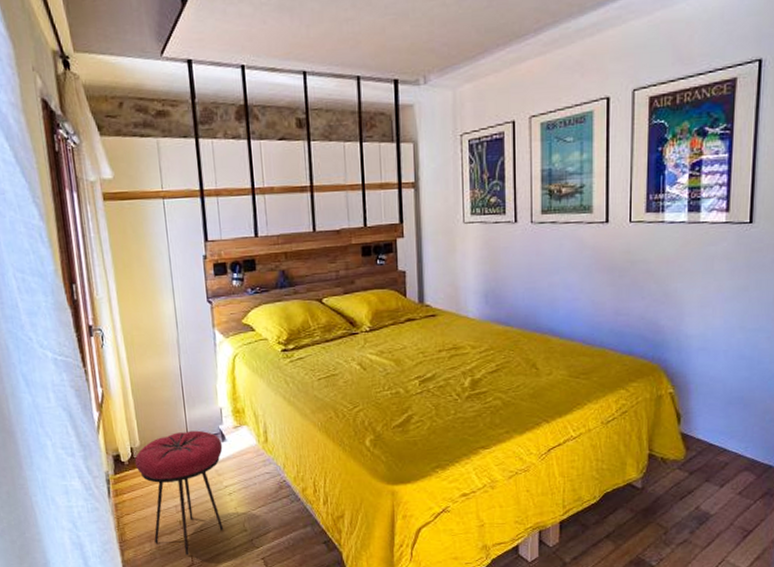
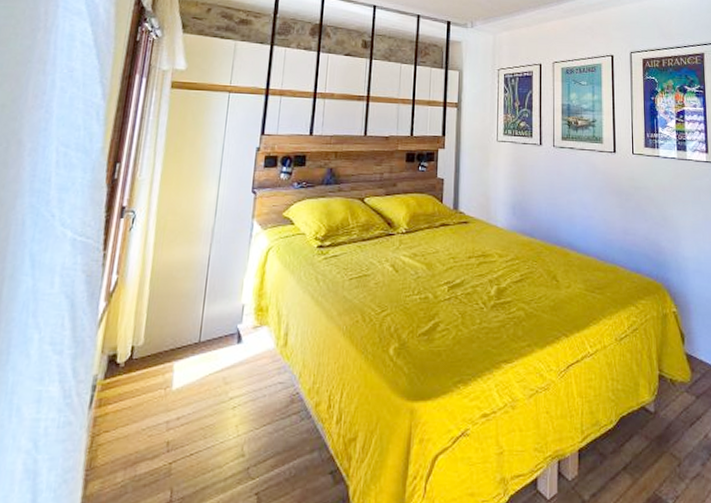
stool: present [134,430,223,556] -> none [130,329,237,489]

